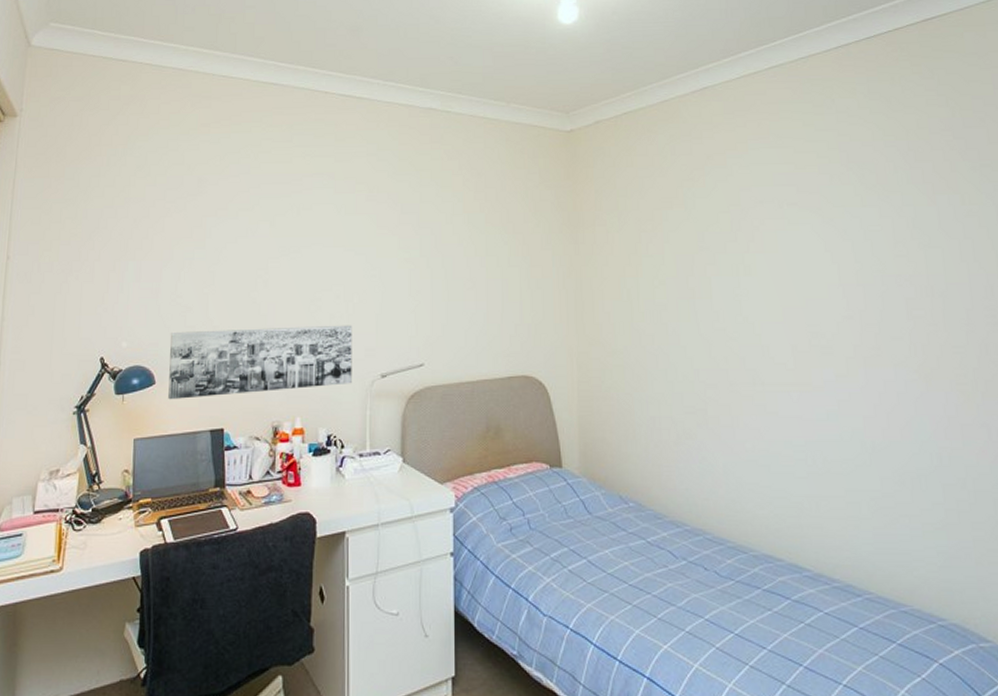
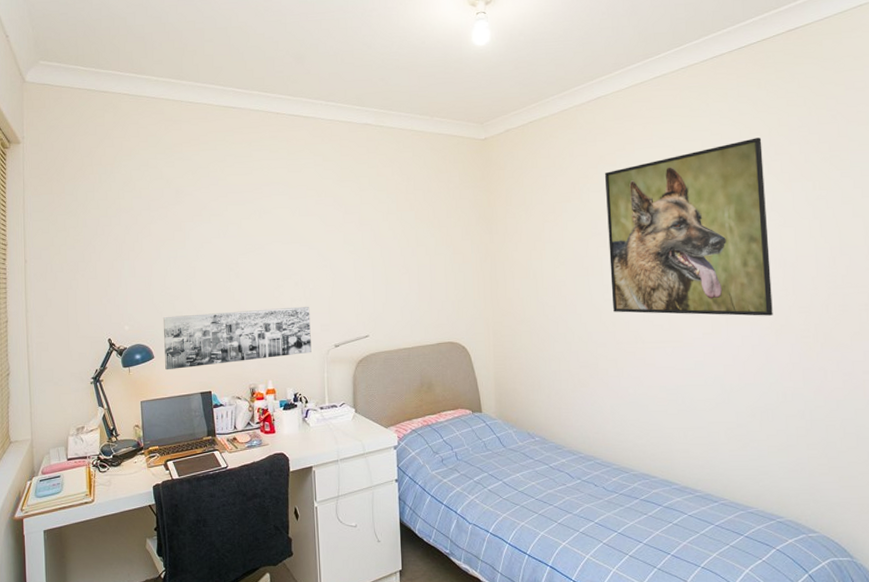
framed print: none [713,141,921,356] -> present [605,137,773,316]

